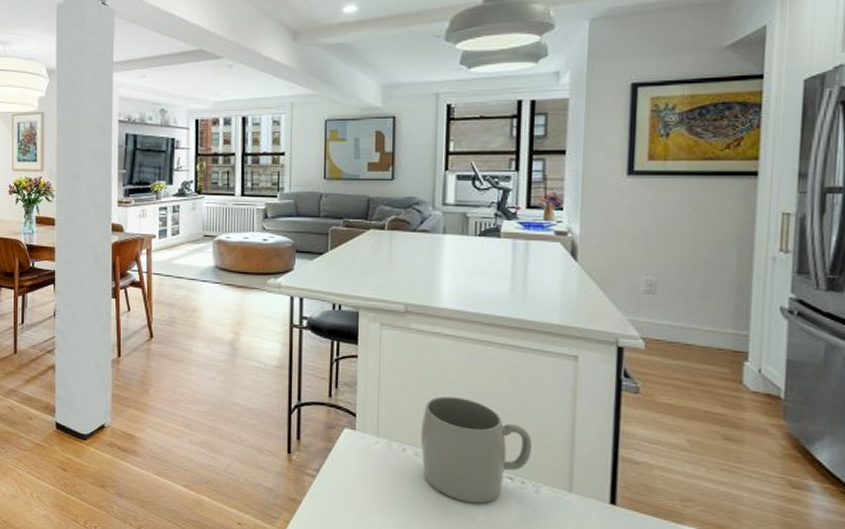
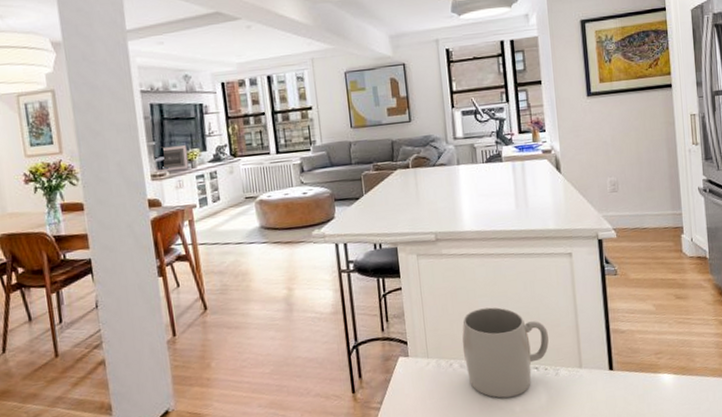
picture frame: none [124,177,154,200] -> present [157,145,189,173]

